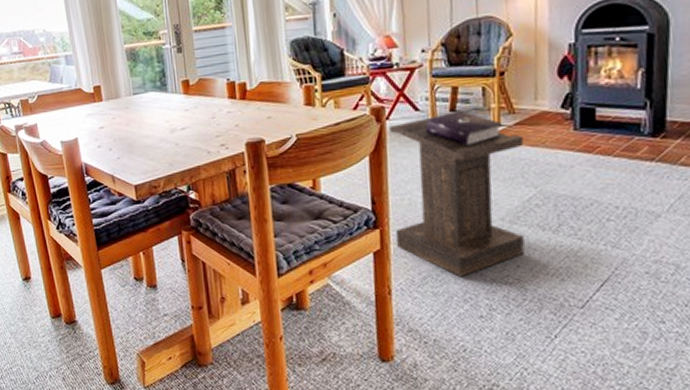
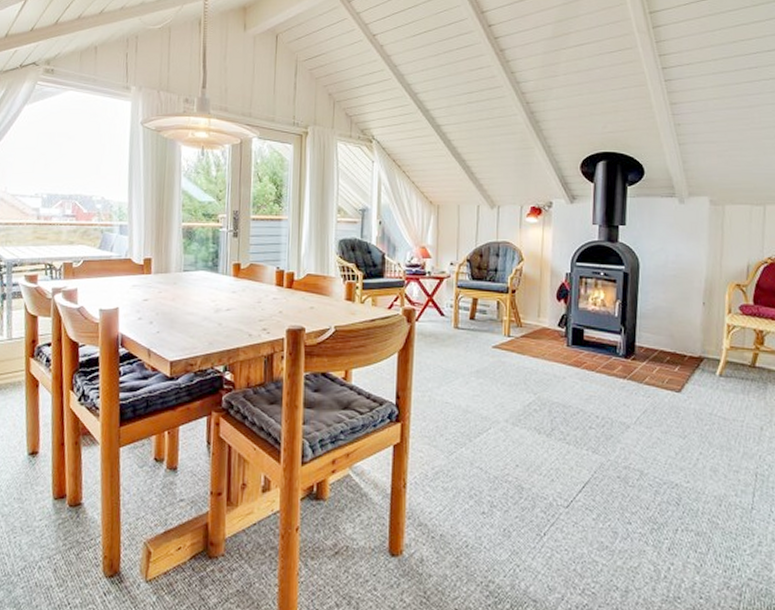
lectern: present [388,111,525,277] -> none [414,320,528,474]

